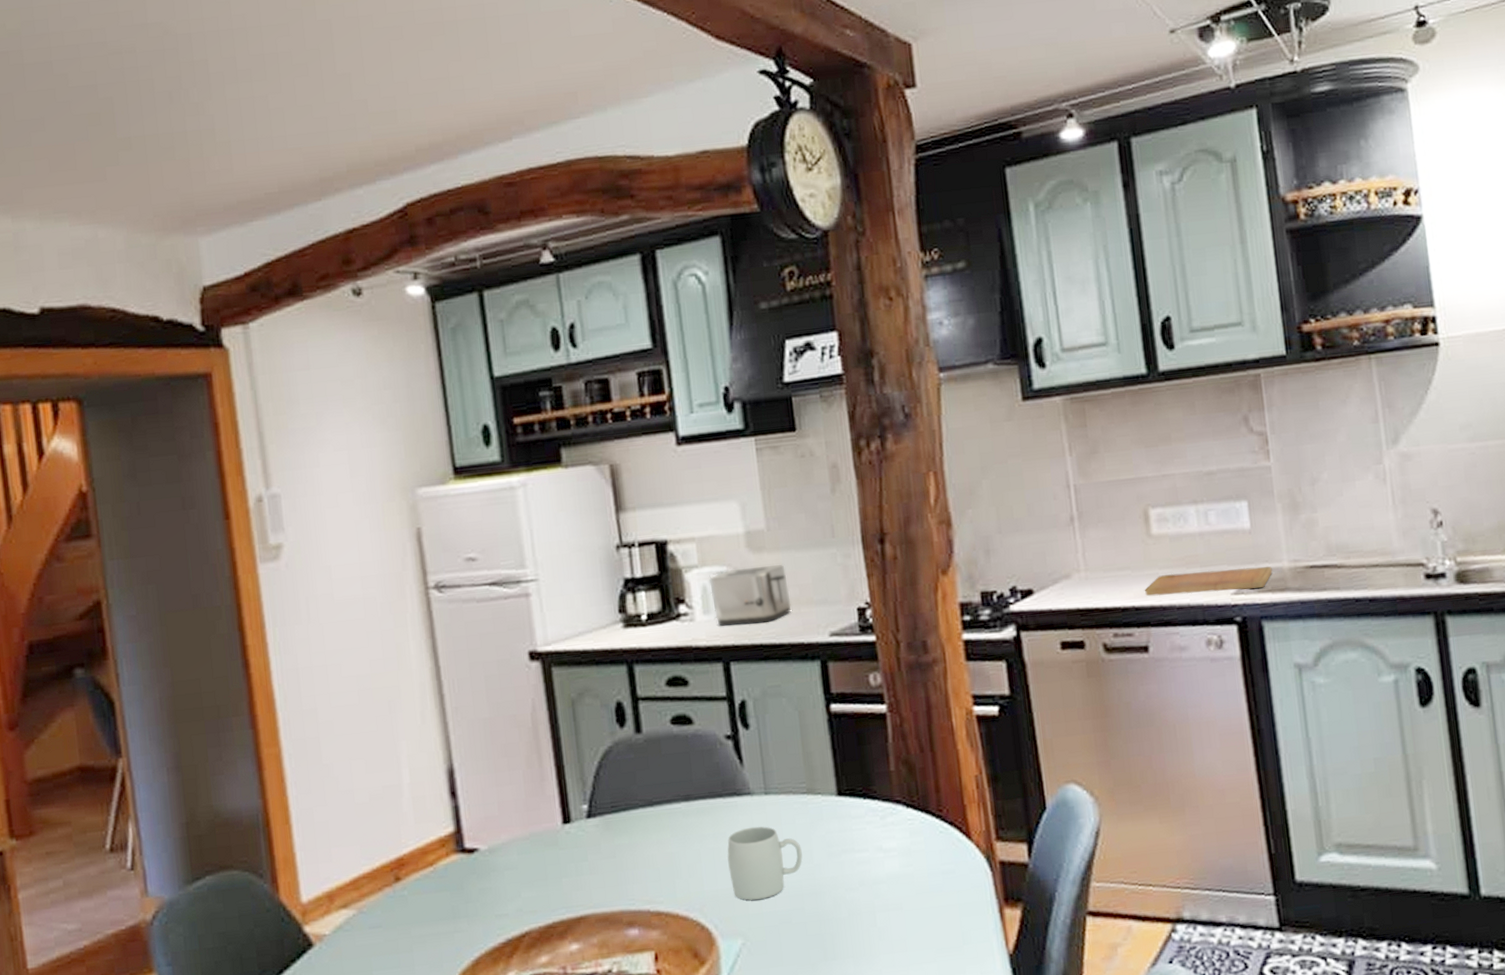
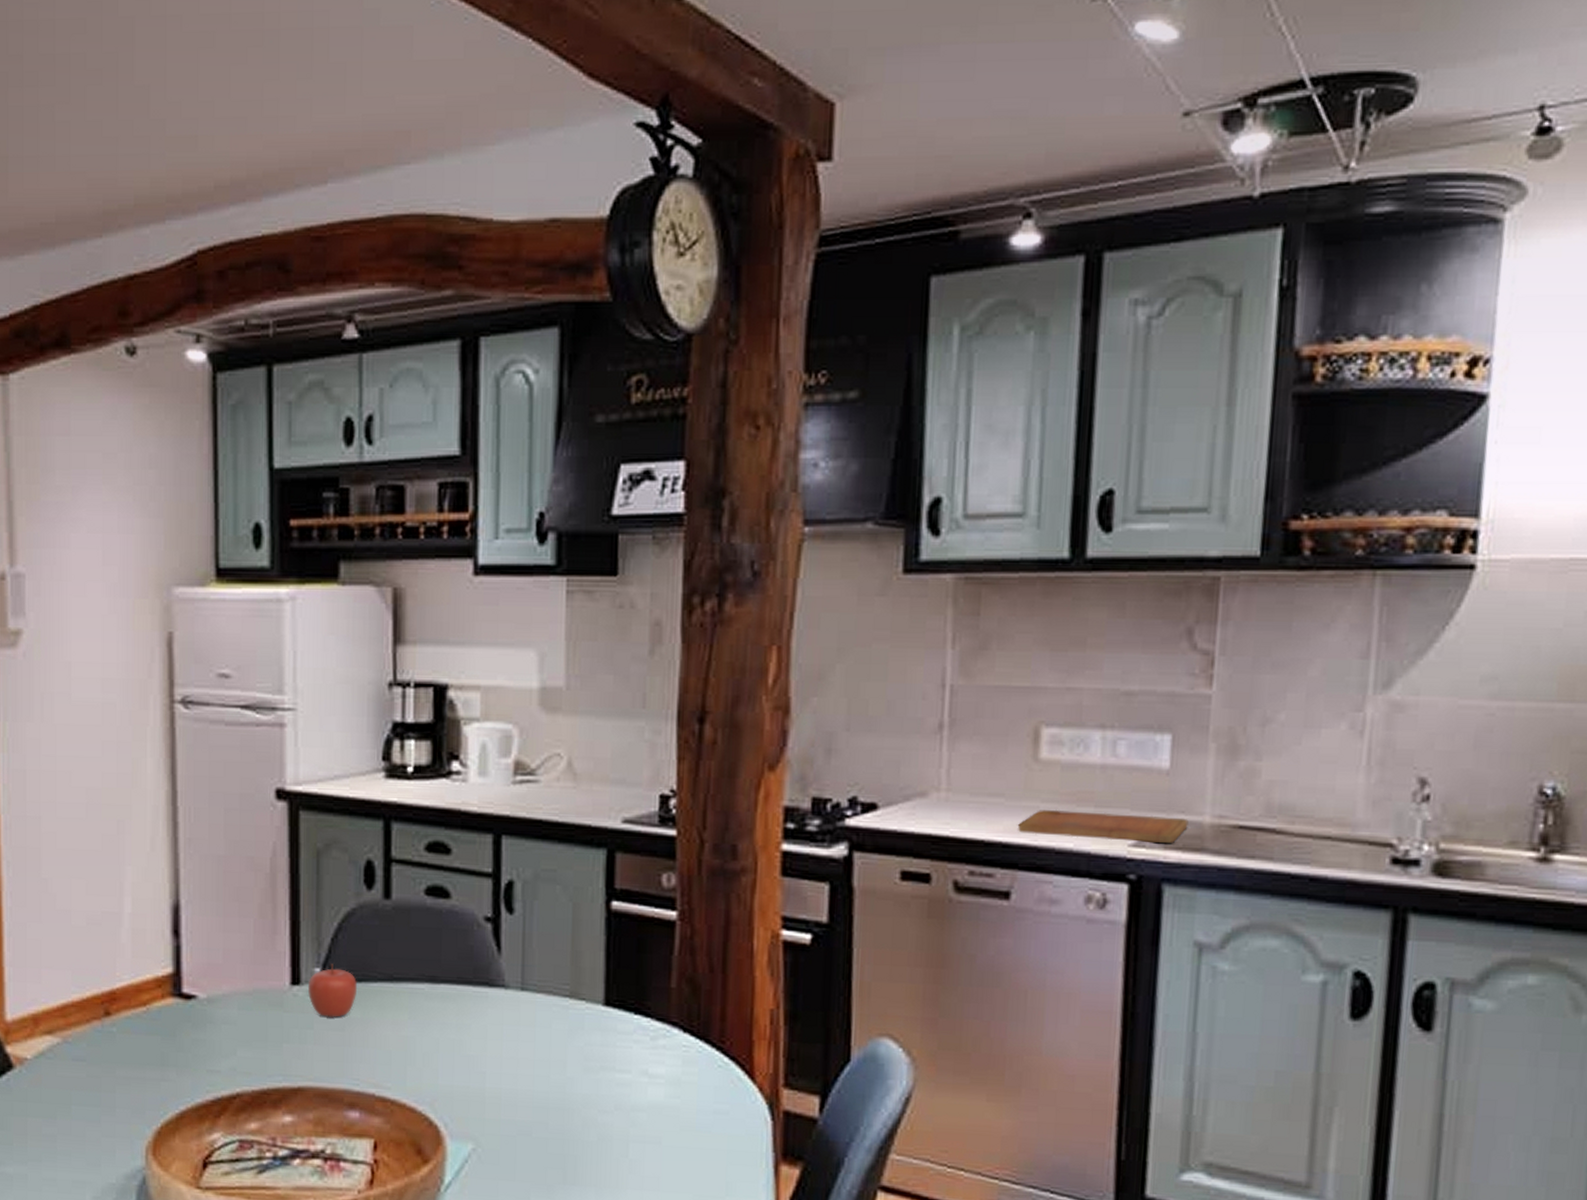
fruit: none [577,799,623,848] -> present [307,963,358,1018]
toaster: present [709,565,791,626] -> none [490,729,583,797]
mug: present [727,826,803,900] -> none [468,1023,555,1105]

